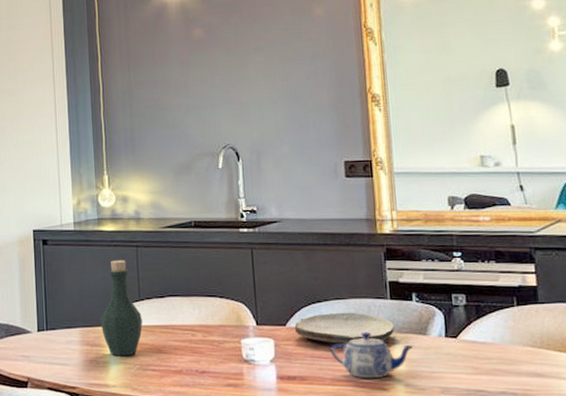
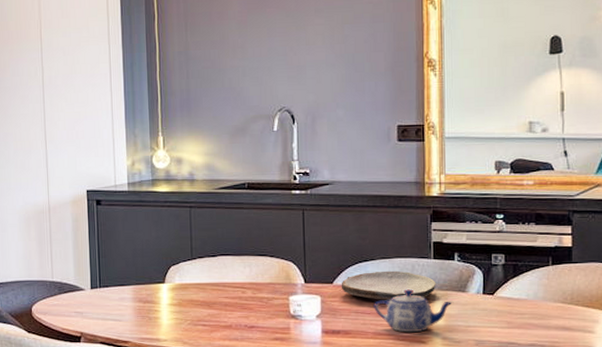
bottle: present [100,260,143,356] -> none [153,220,195,312]

